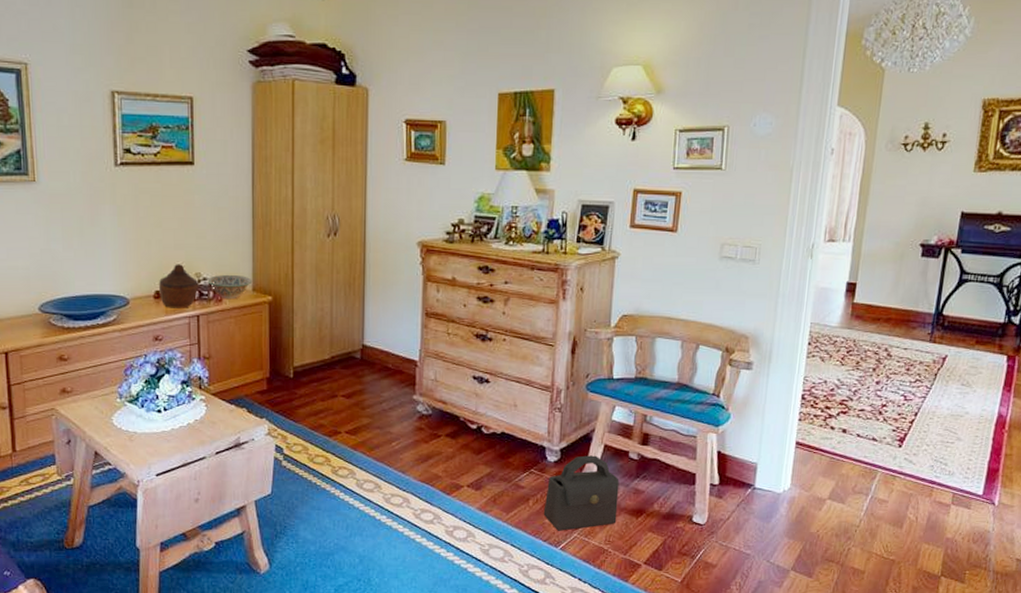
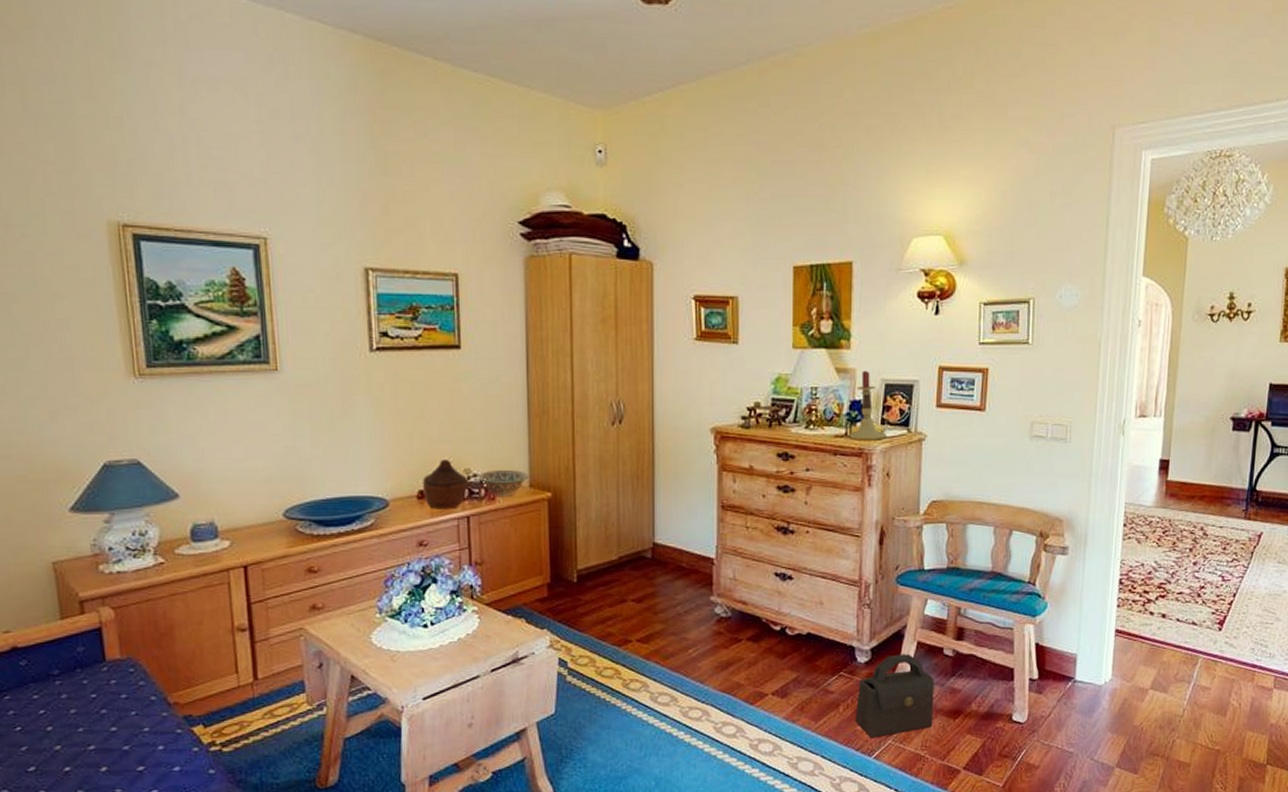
candlestick: none [546,192,581,257] -> present [849,370,886,441]

